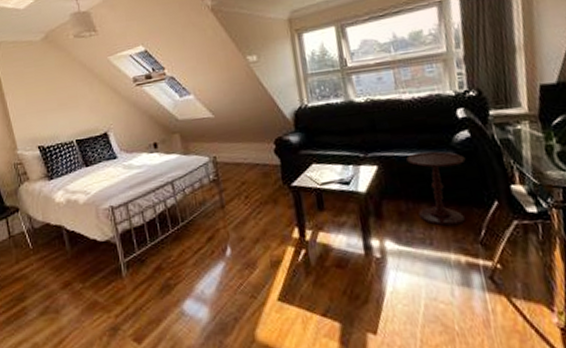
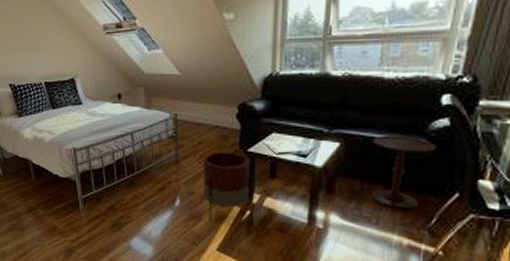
planter: none [249,188,304,267] -> present [203,151,251,221]

